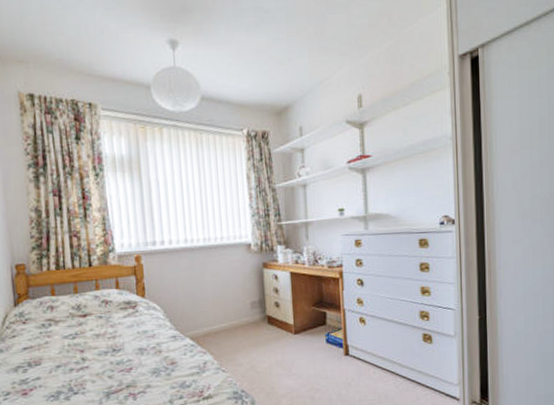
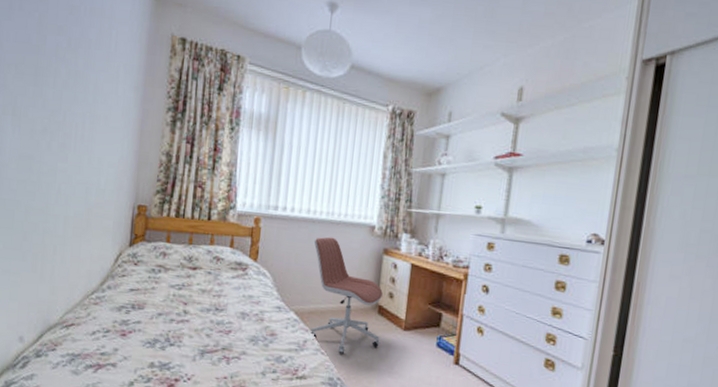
office chair: none [196,261,275,367] -> present [309,236,383,353]

